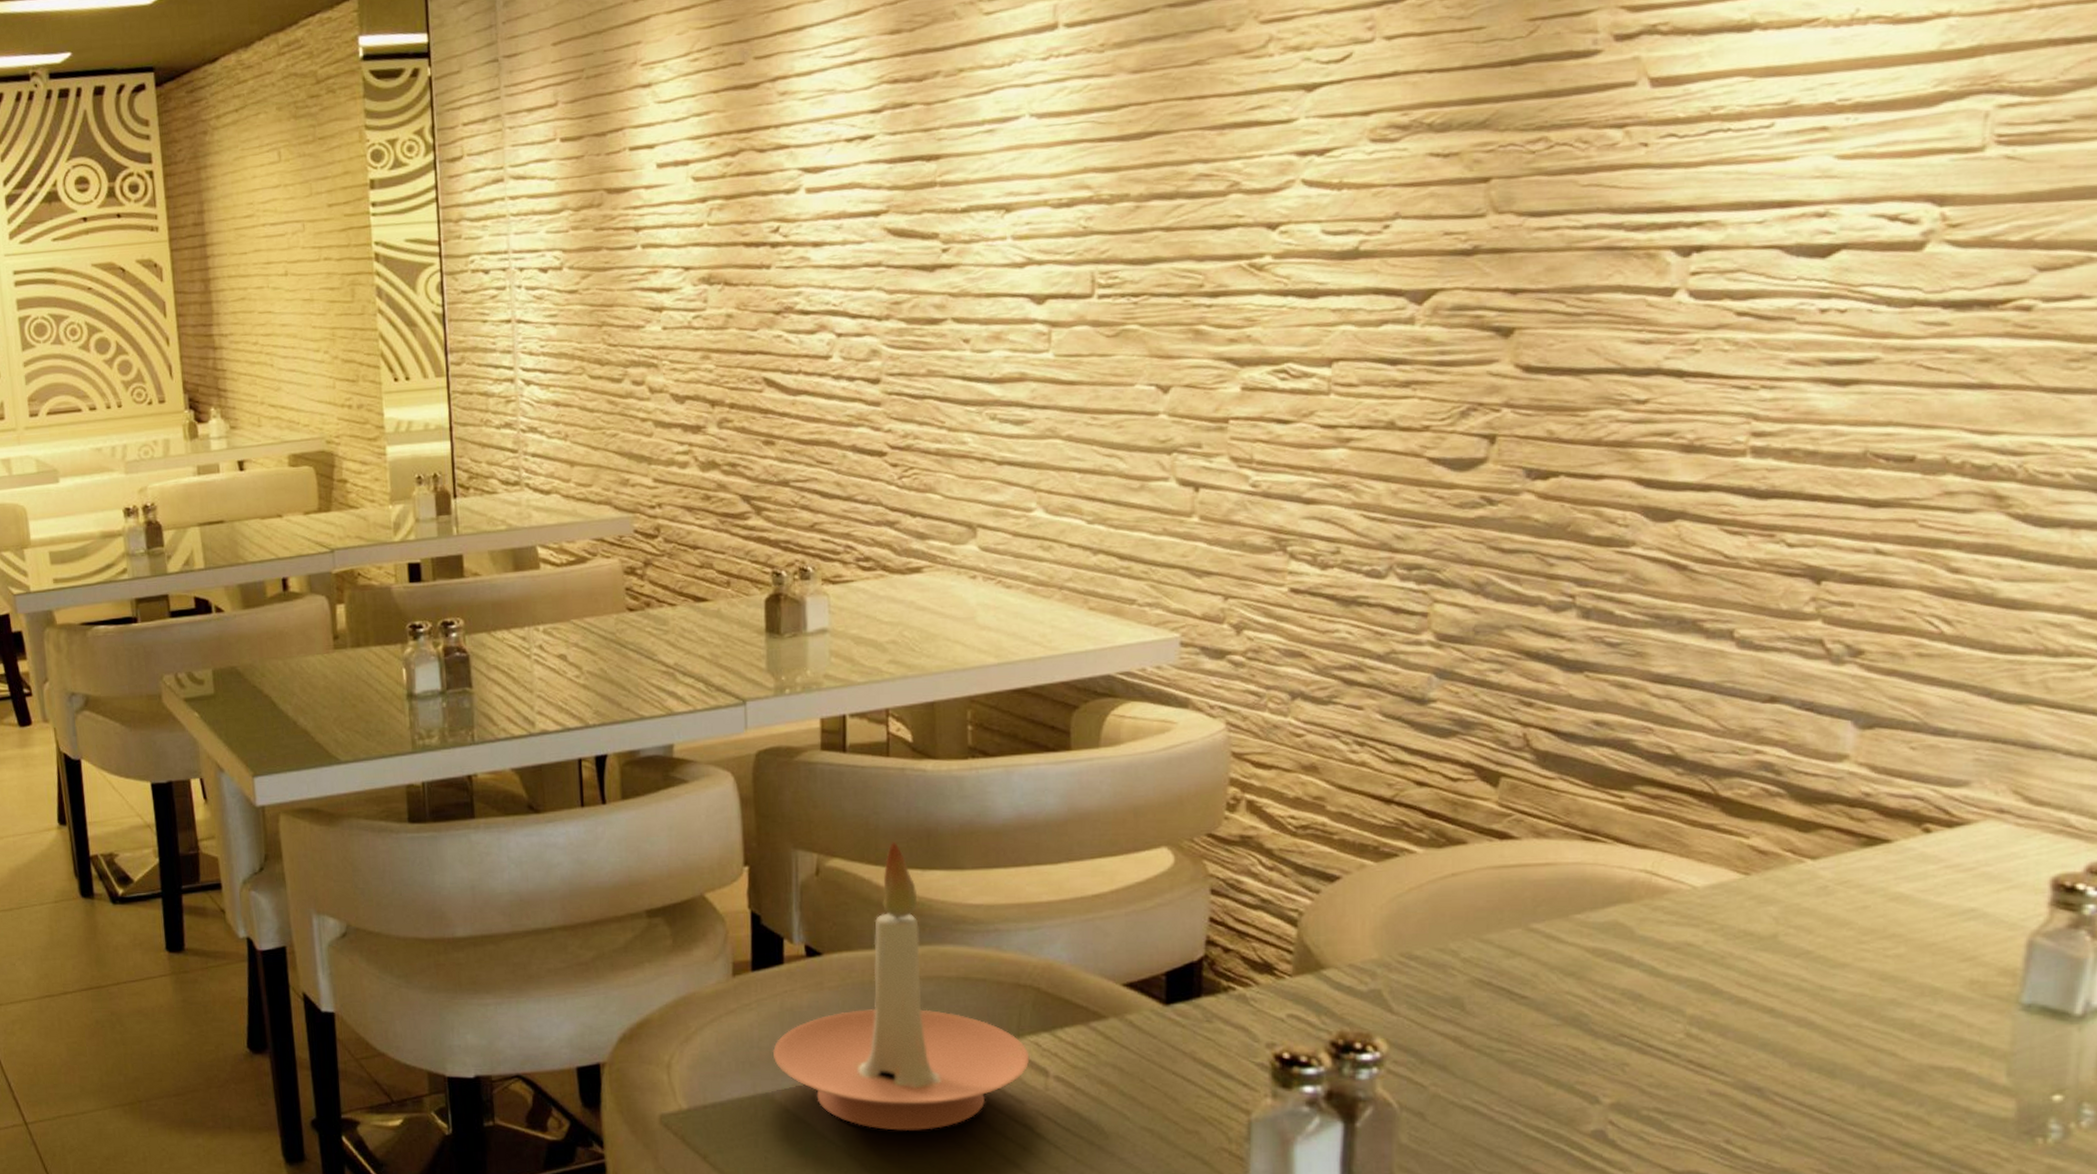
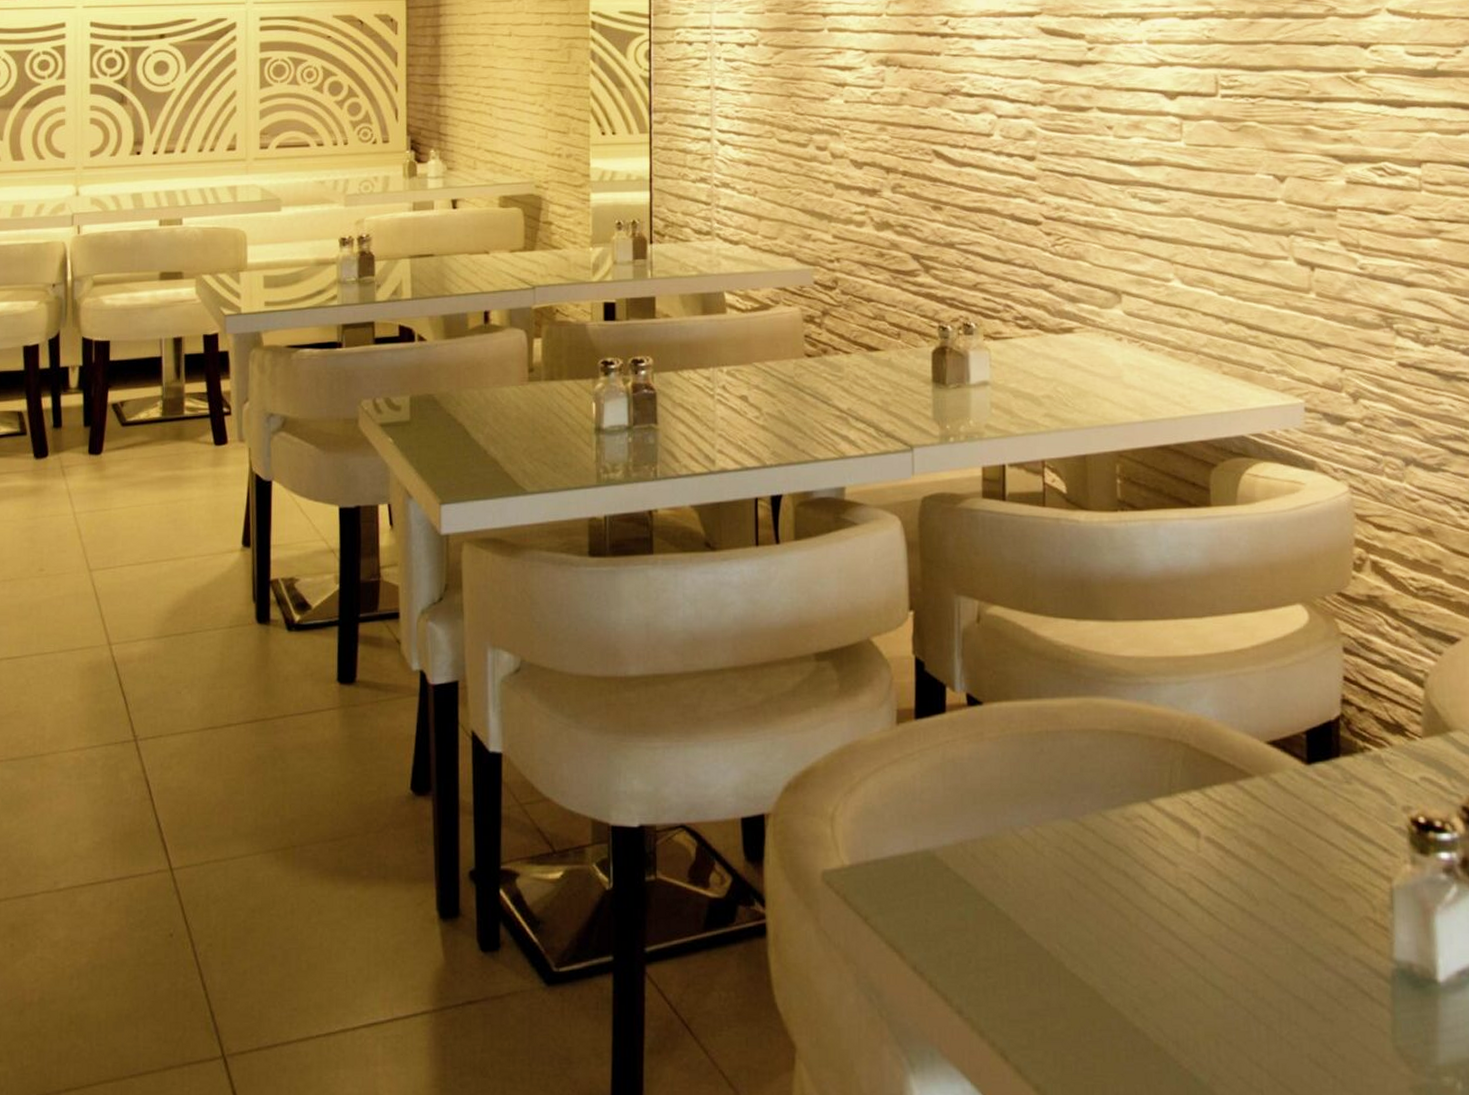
candle holder: present [772,840,1030,1131] -> none [934,590,1182,893]

